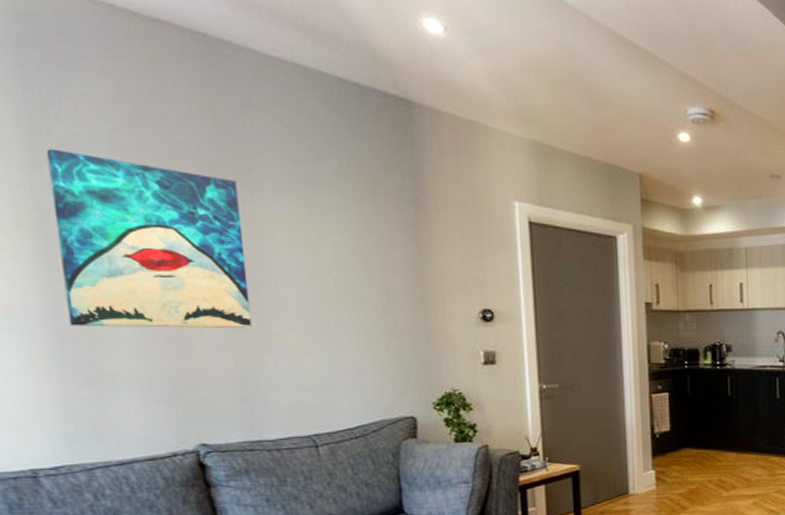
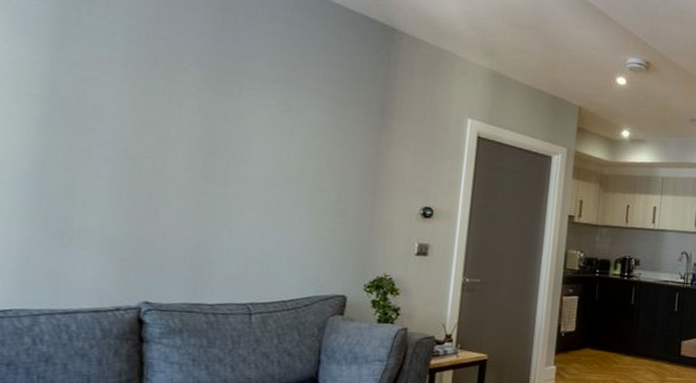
wall art: present [47,148,252,329] -> none [52,34,231,203]

